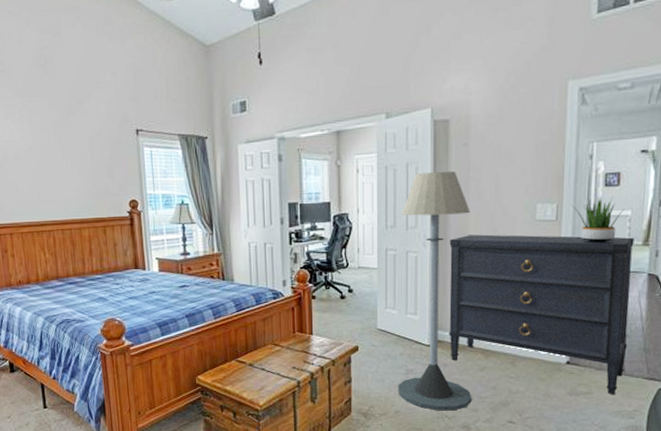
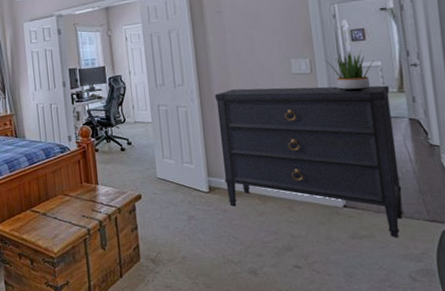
floor lamp: present [398,172,472,411] -> none [168,35,255,256]

